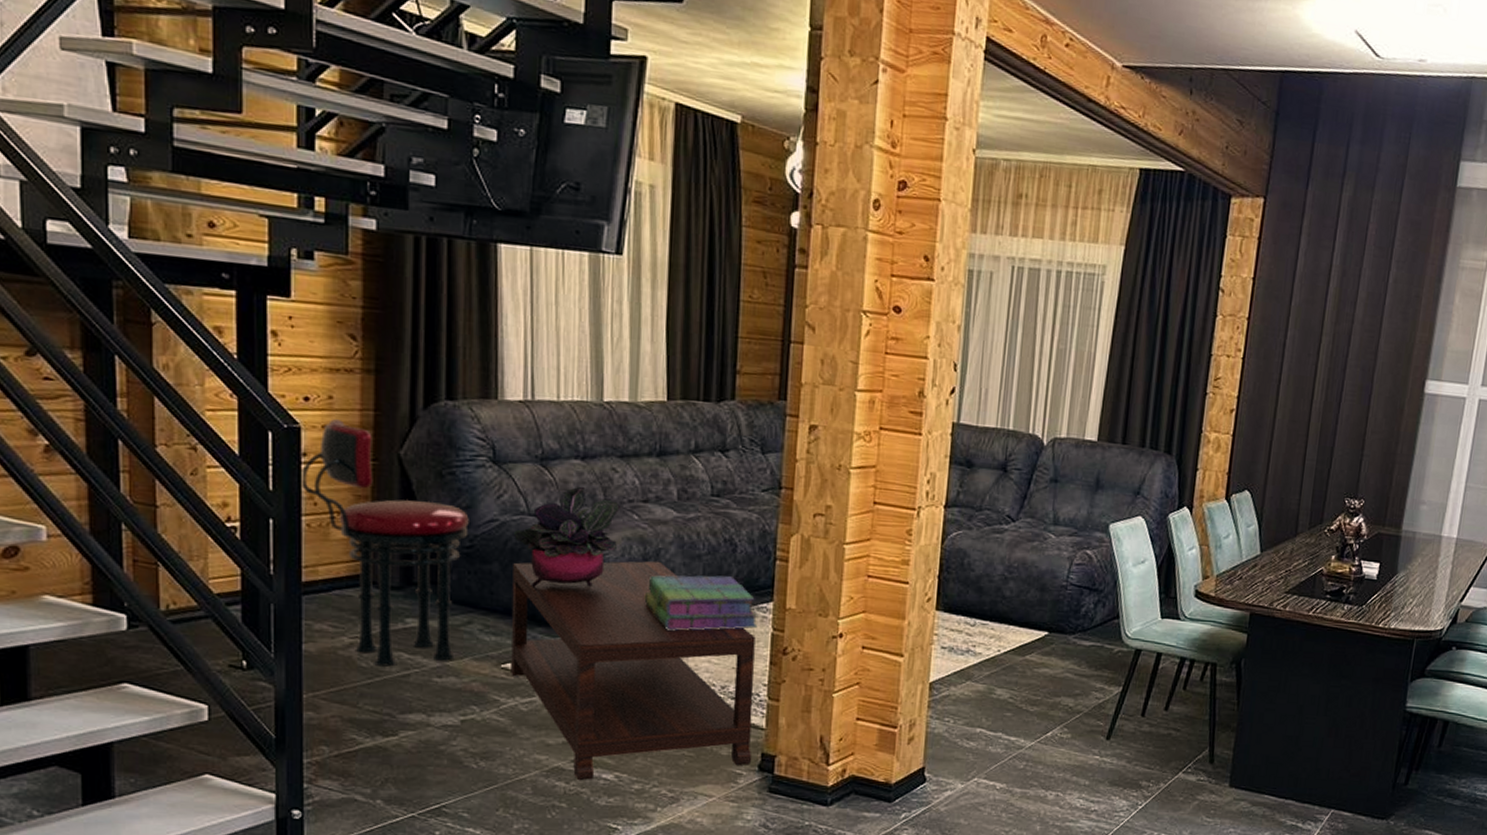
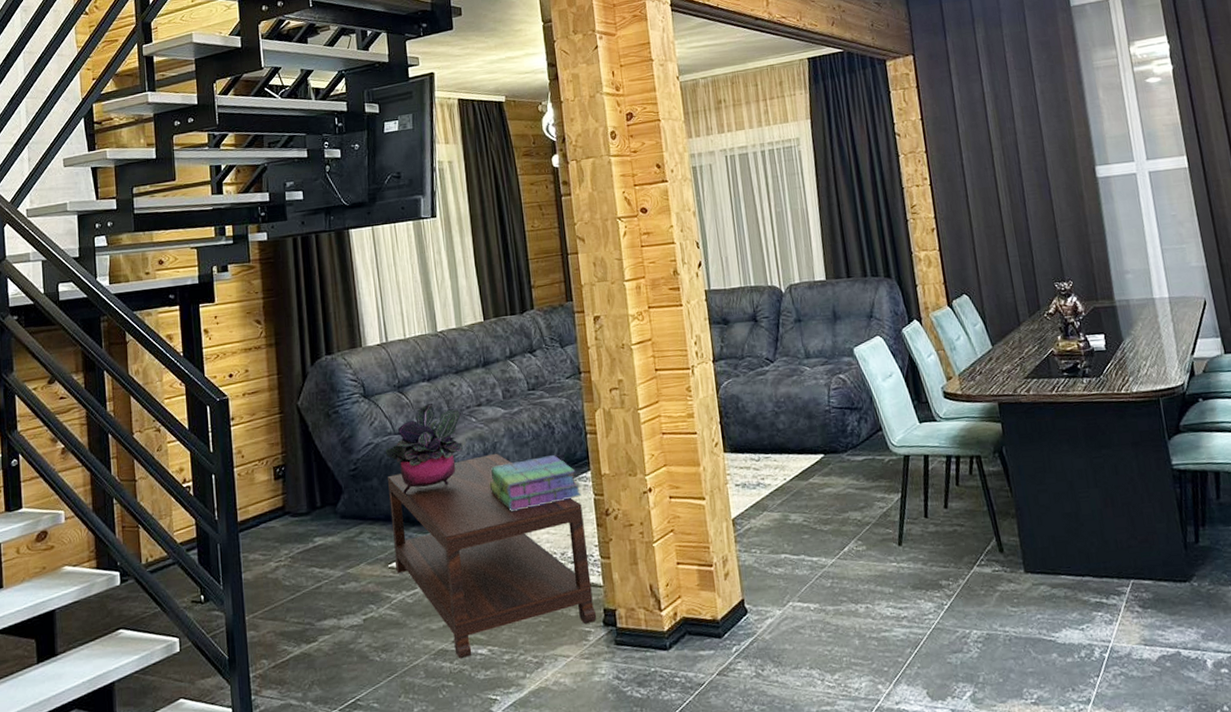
stool: present [300,419,469,667] -> none [230,387,353,583]

